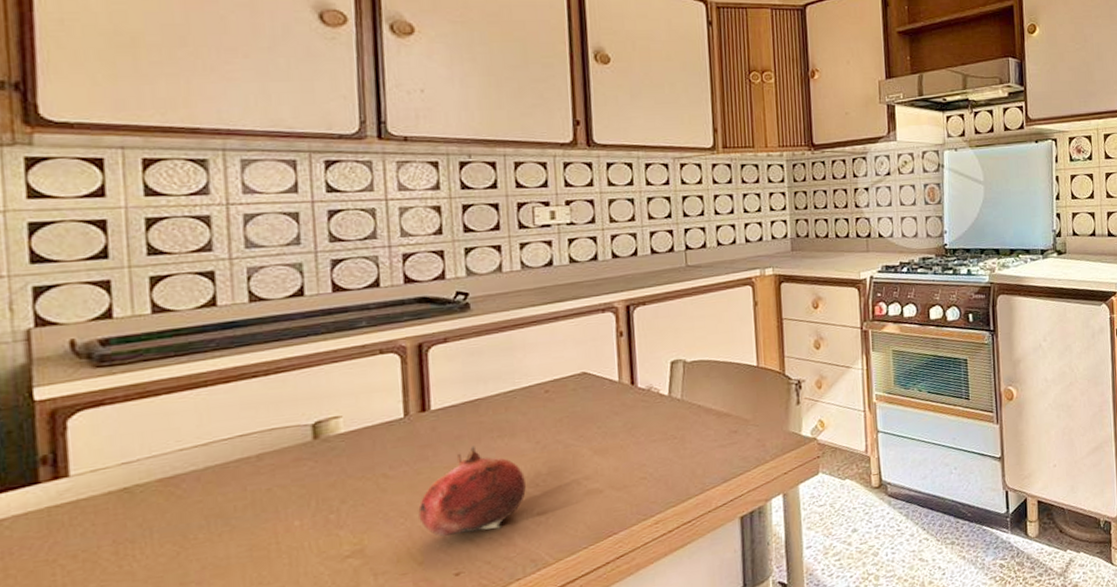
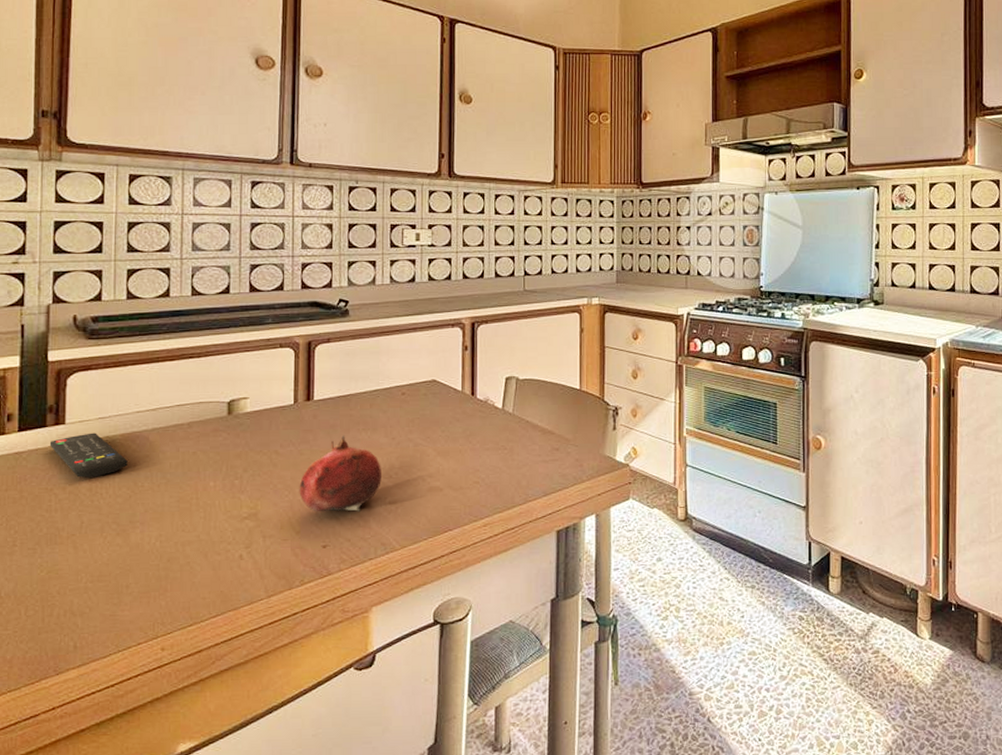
remote control: none [46,482,171,541] -> present [49,432,128,478]

